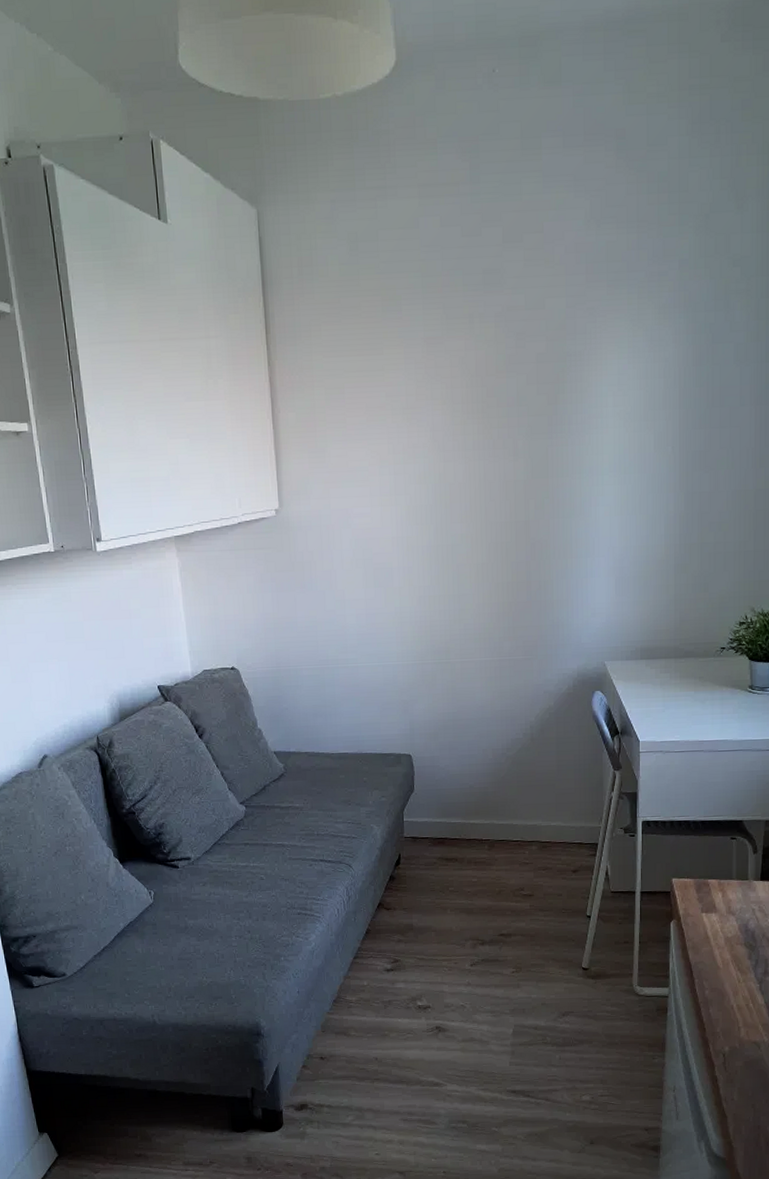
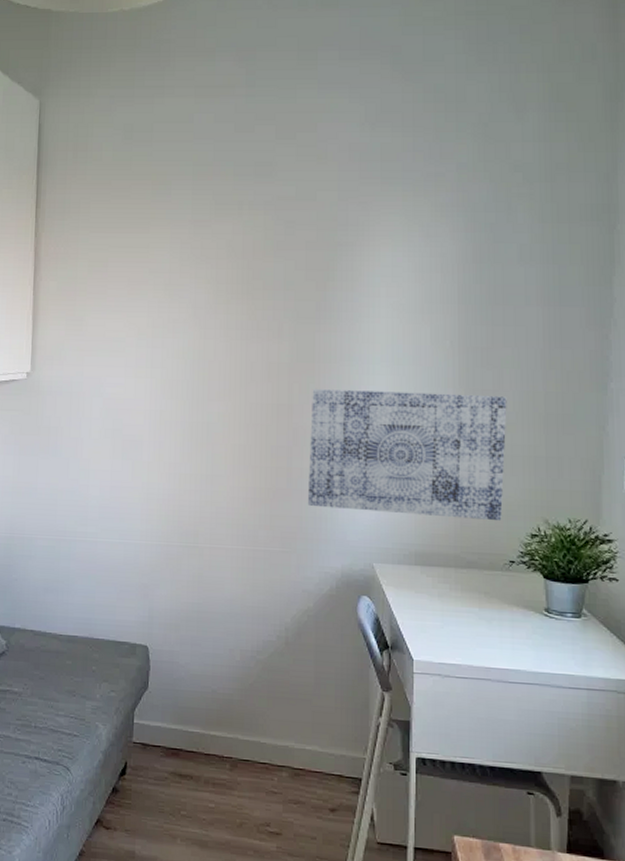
wall art: none [546,497,721,616] -> present [308,389,507,520]

